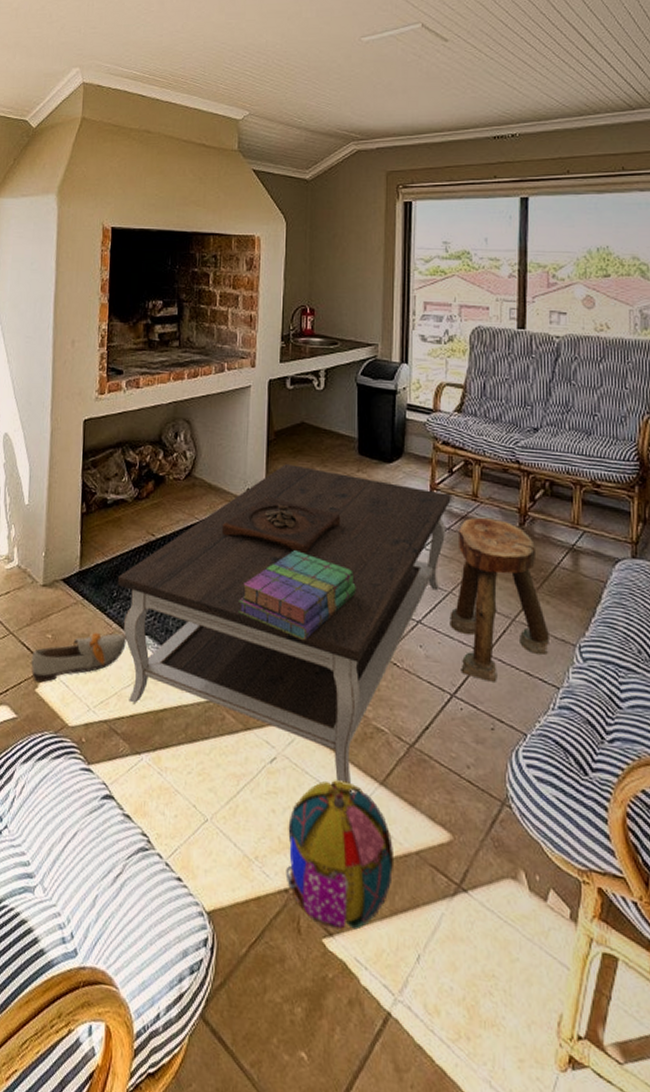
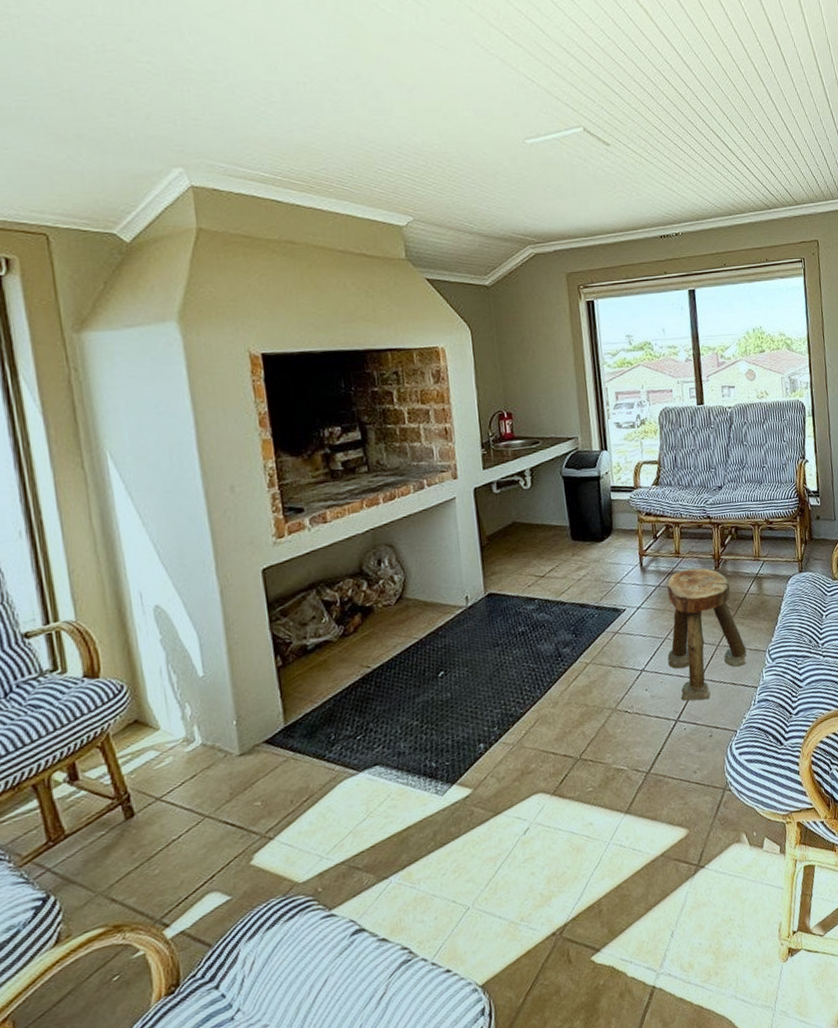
shoe: present [31,632,126,683] -> none [239,773,355,855]
coffee table: present [117,464,451,785] -> none [333,556,658,835]
wooden tray: present [222,497,341,555] -> none [445,597,563,647]
books: present [238,550,356,641] -> none [472,640,585,719]
ball: present [285,780,395,932] -> none [548,822,645,949]

